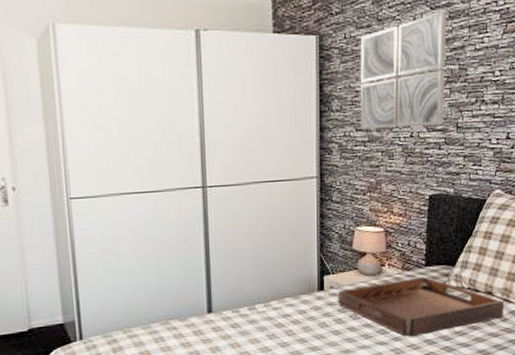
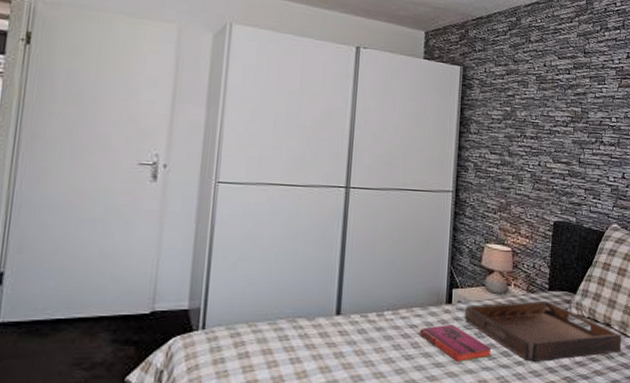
hardback book: none [292,310,368,344] -> present [419,325,492,362]
wall art: present [360,12,447,130] -> none [494,61,572,158]

